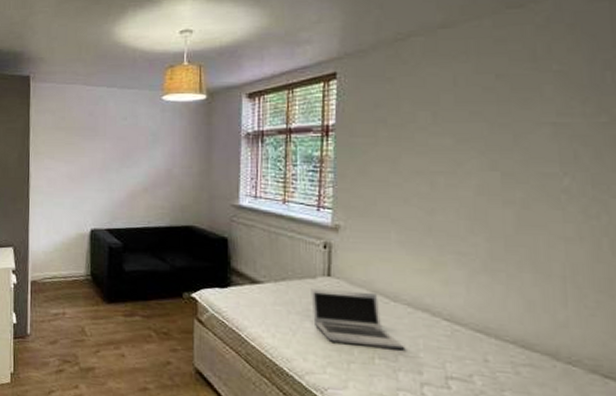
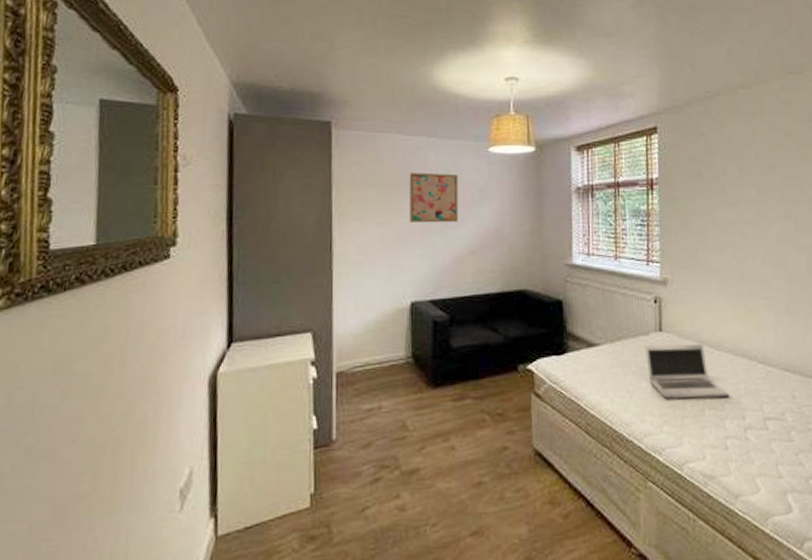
wall art: none [91,118,134,163] -> present [409,172,459,223]

